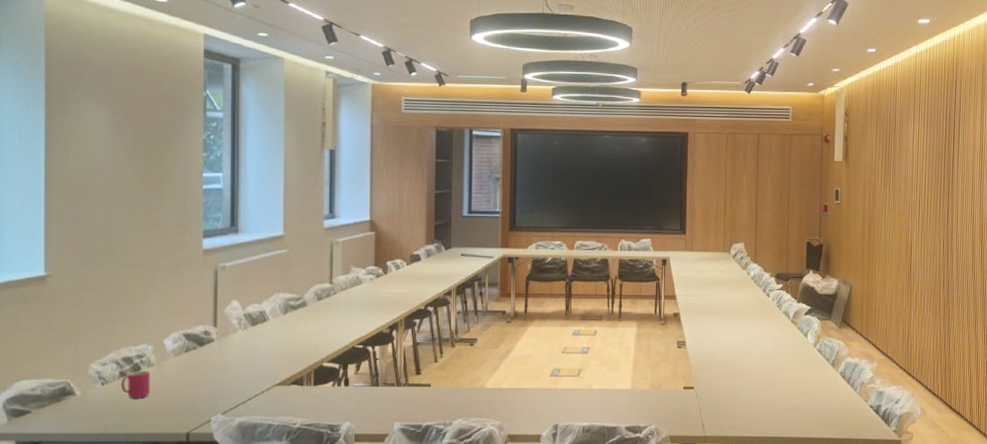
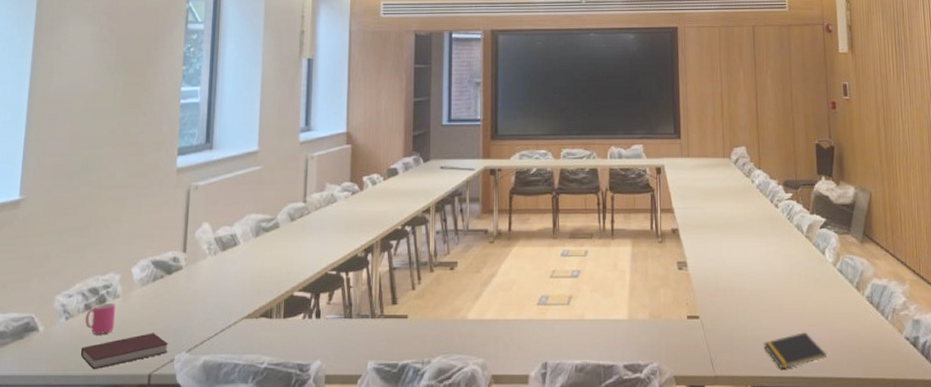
notebook: none [118,397,204,429] -> present [80,333,169,370]
notepad: none [748,401,802,431] -> present [763,332,826,369]

